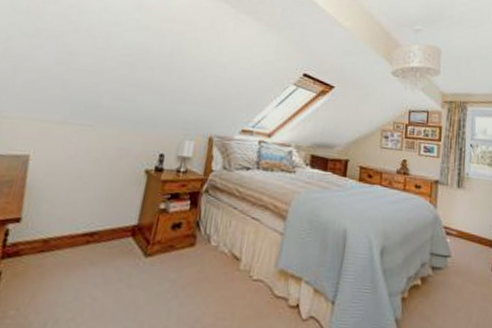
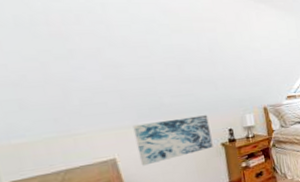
wall art: none [51,121,142,174] -> present [132,115,213,166]

